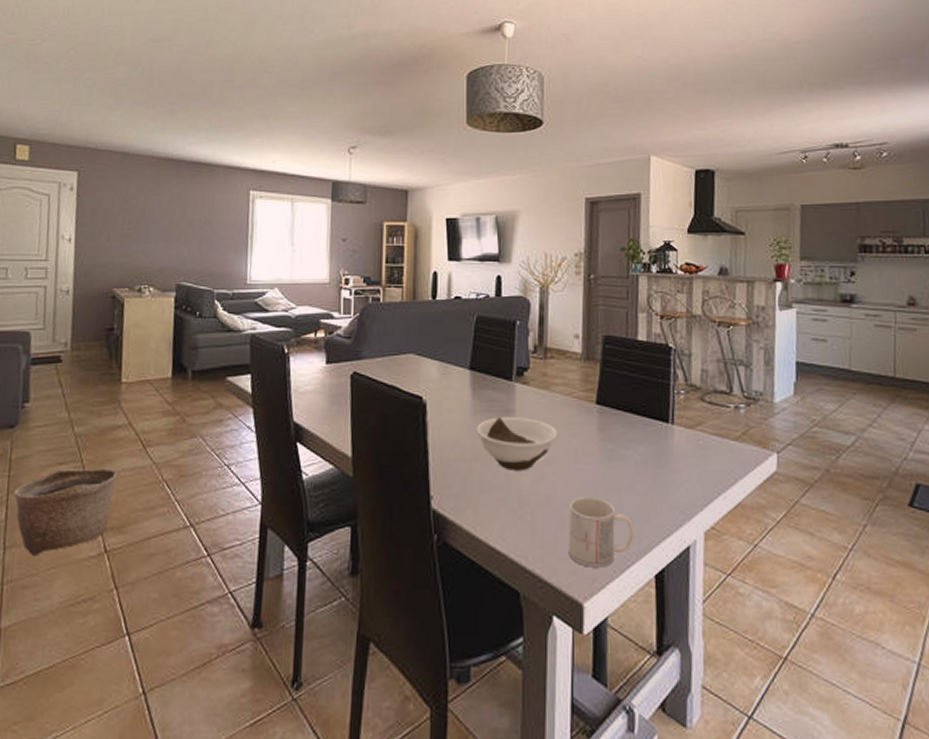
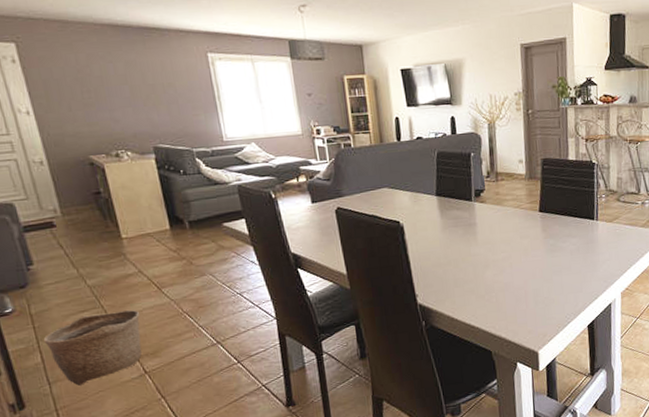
bowl: present [476,417,558,471] -> none [447,228,511,269]
mug: present [569,497,635,568] -> none [523,279,573,327]

